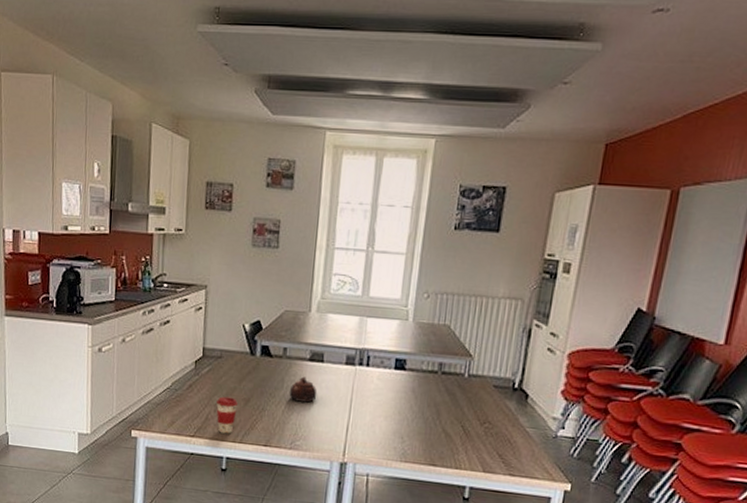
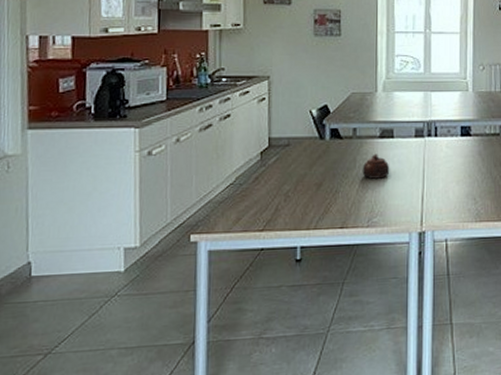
coffee cup: present [216,396,238,434] -> none [286,184,309,223]

